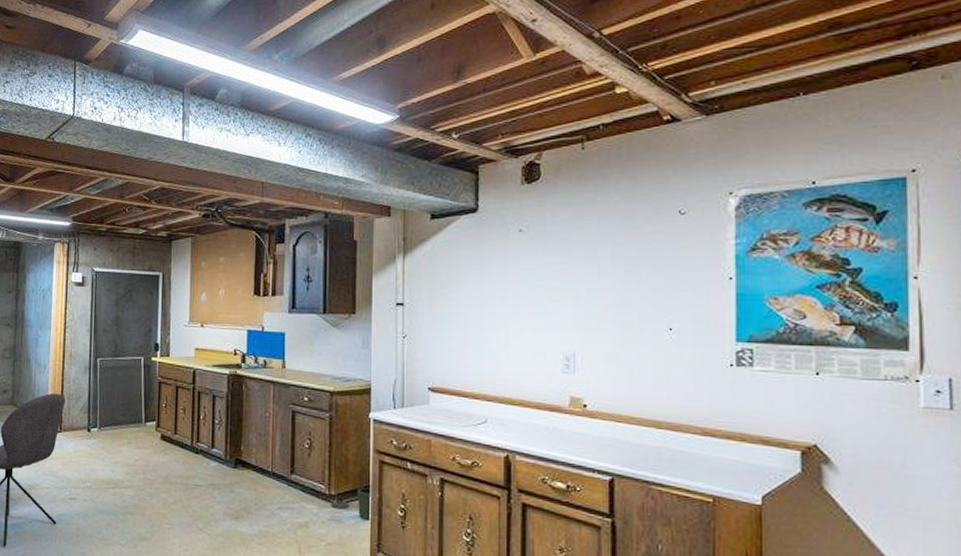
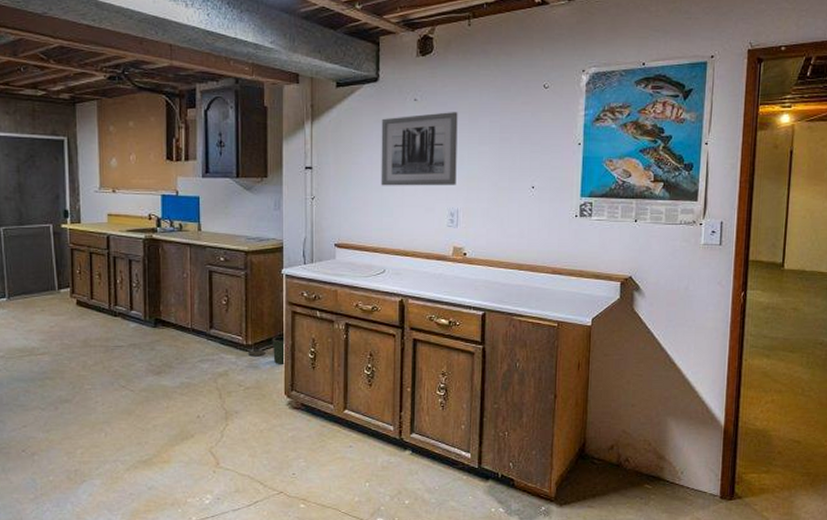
wall art: none [481,243,572,326] -> present [381,112,458,186]

